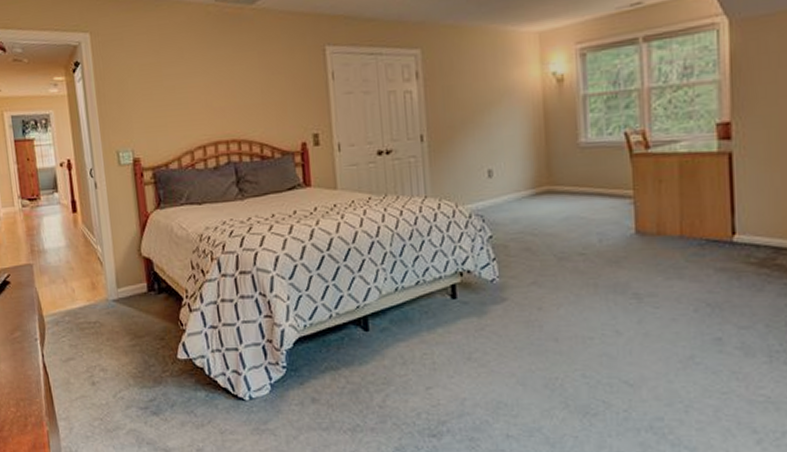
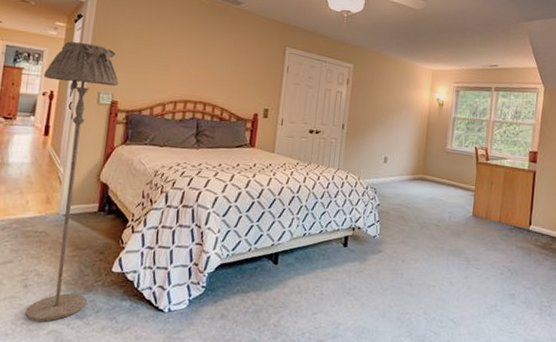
floor lamp: none [55,94,159,422] -> present [25,41,119,322]

